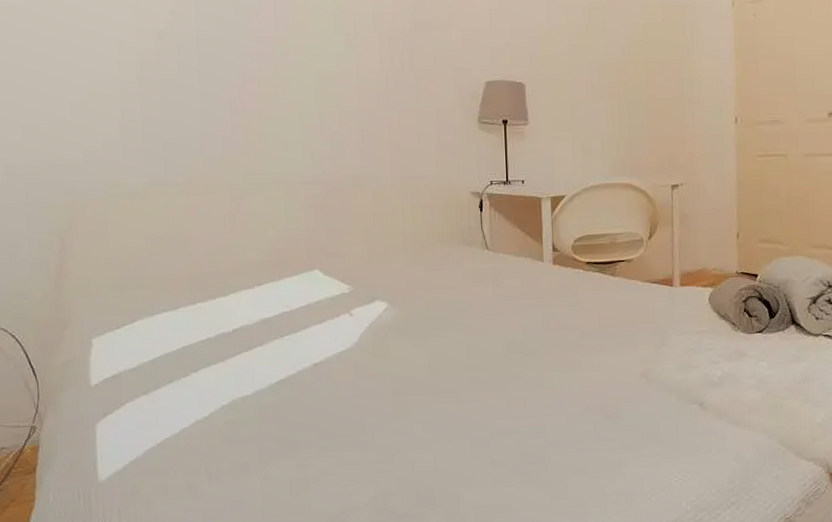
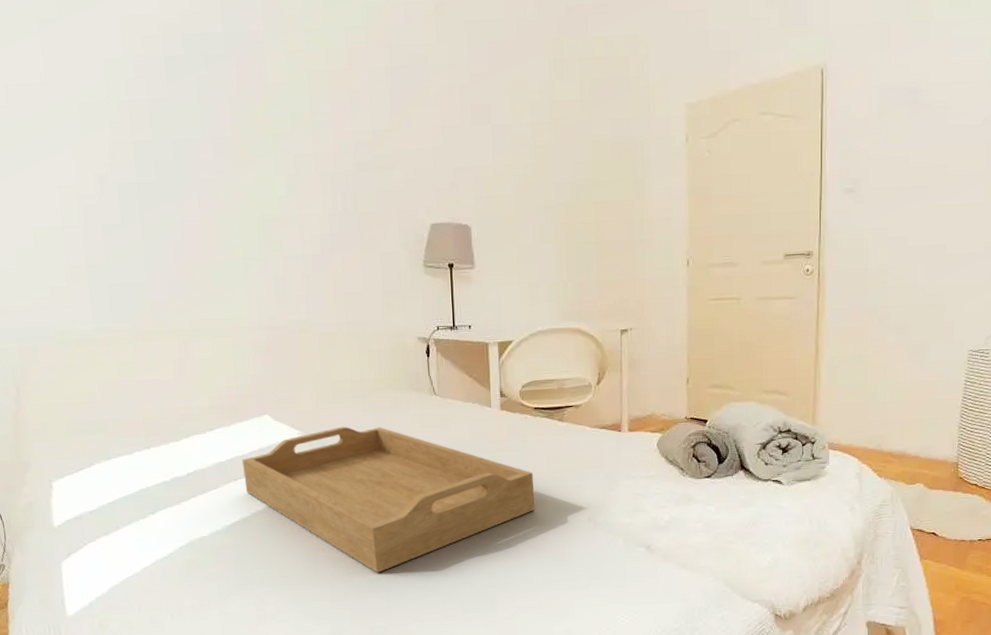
serving tray: none [290,281,588,433] -> present [242,426,536,573]

